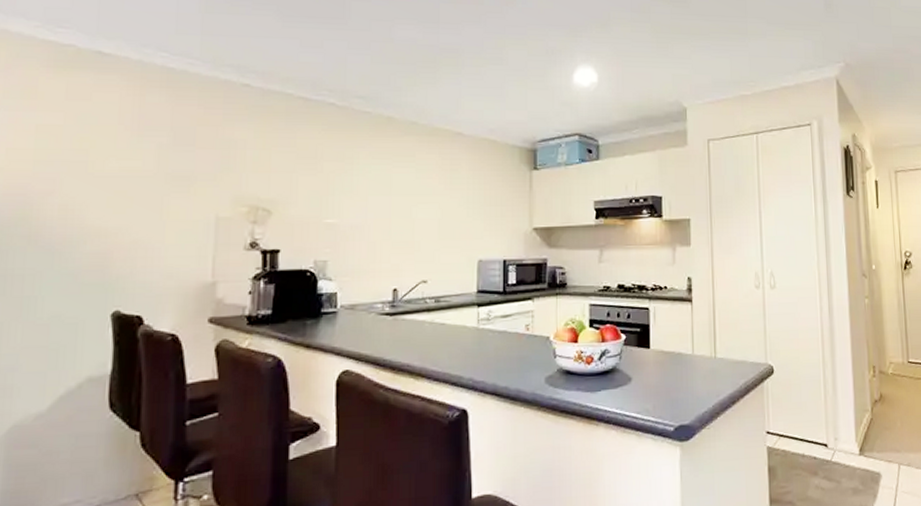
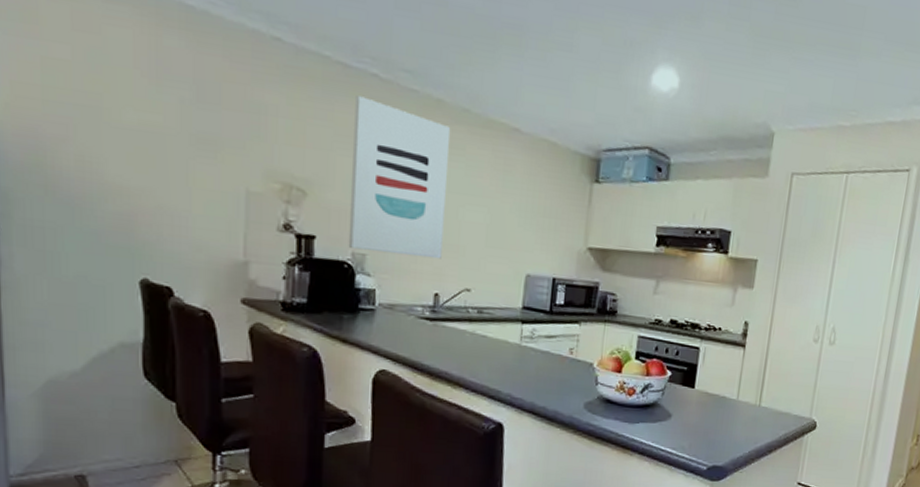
wall art: none [310,123,401,257] -> present [348,95,451,259]

